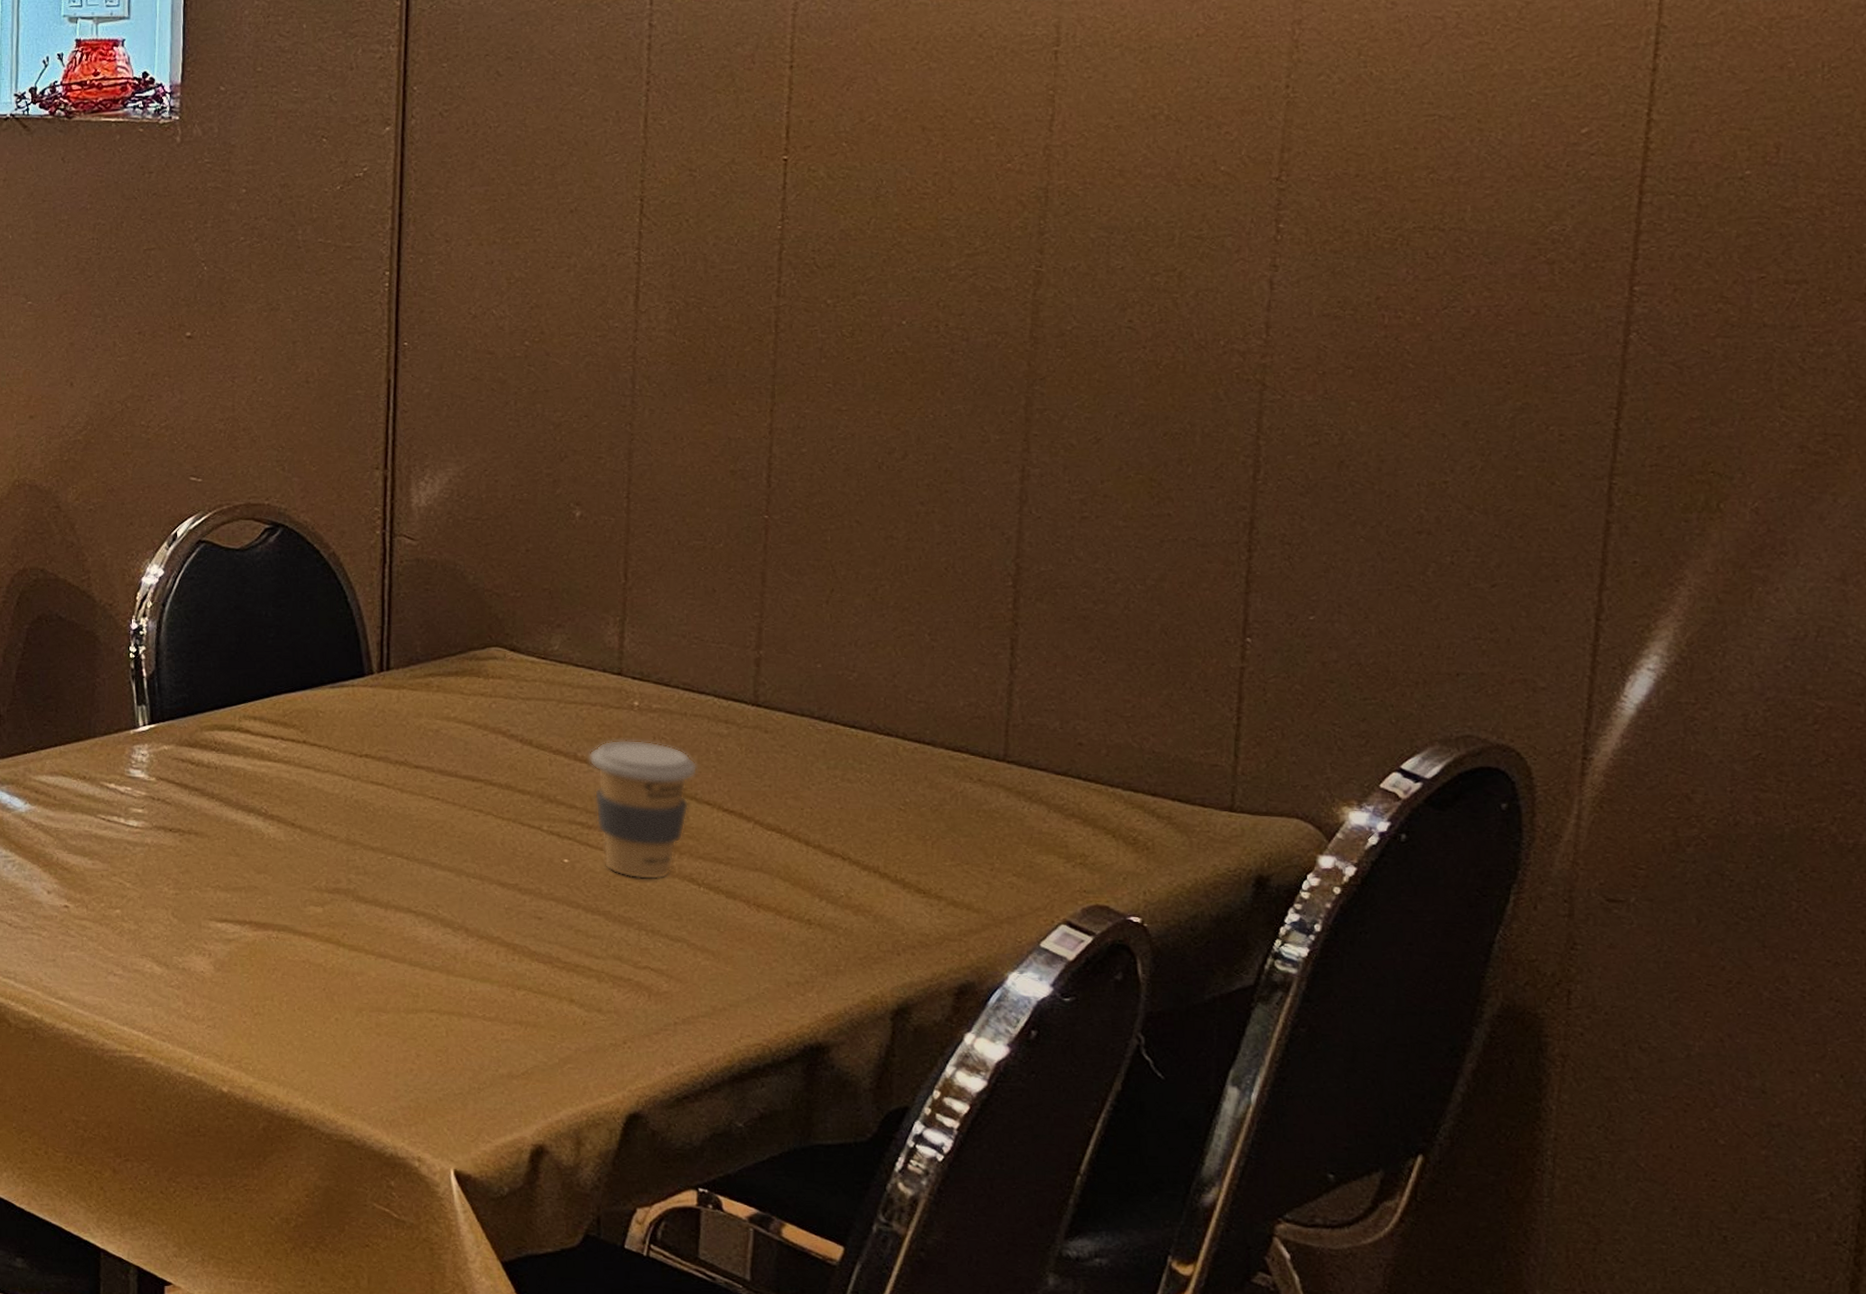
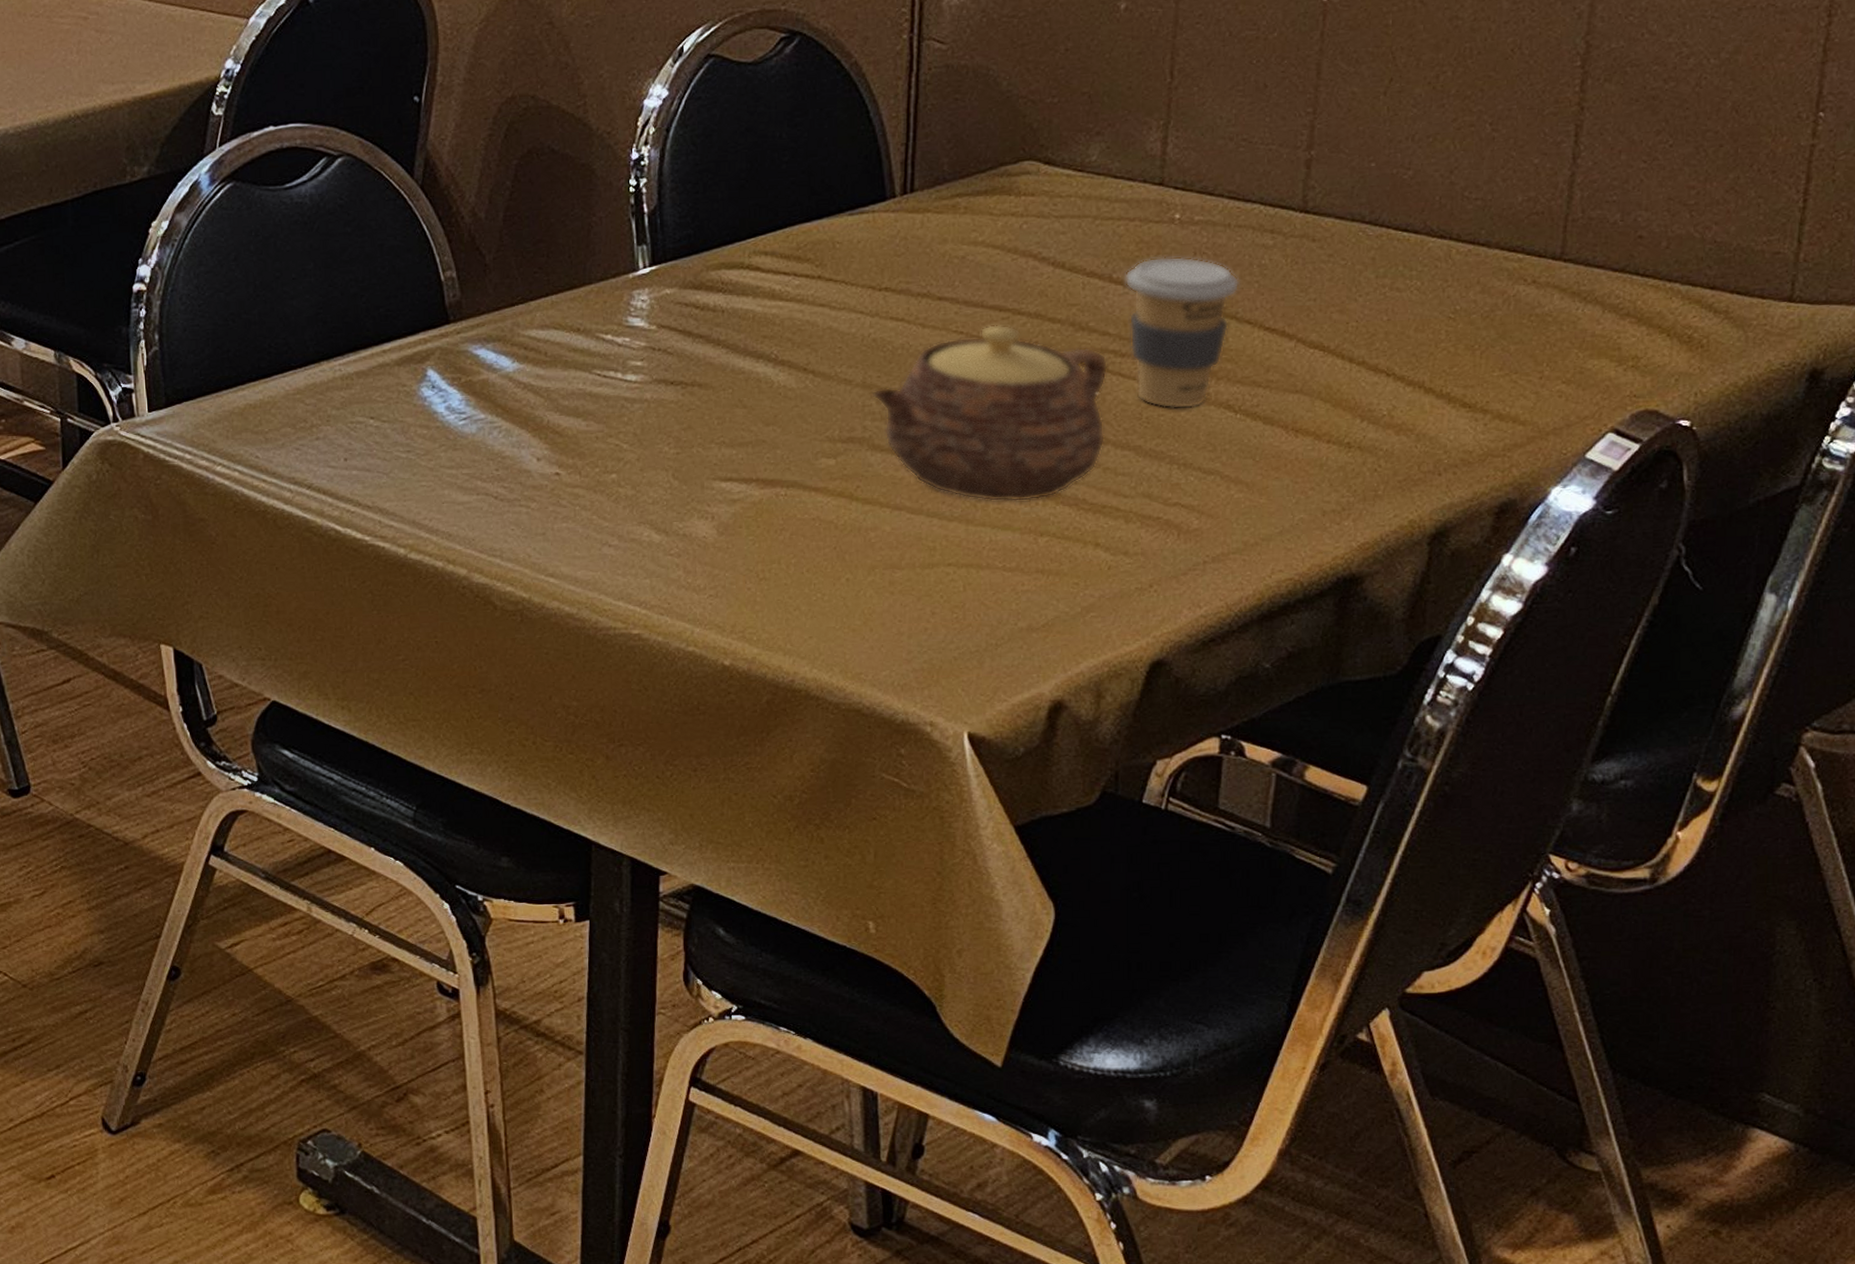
teapot: none [355,792,577,957] -> present [872,324,1108,502]

